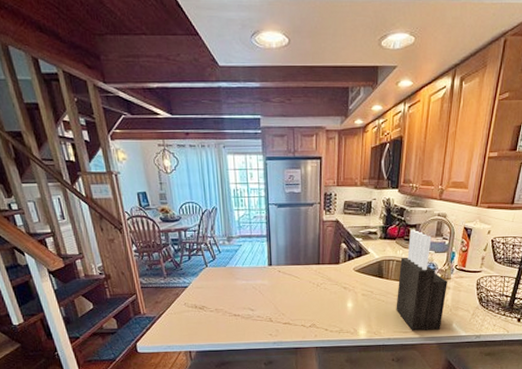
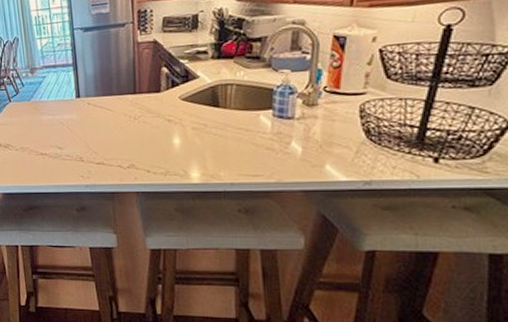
knife block: present [396,229,447,331] -> none [239,43,313,174]

